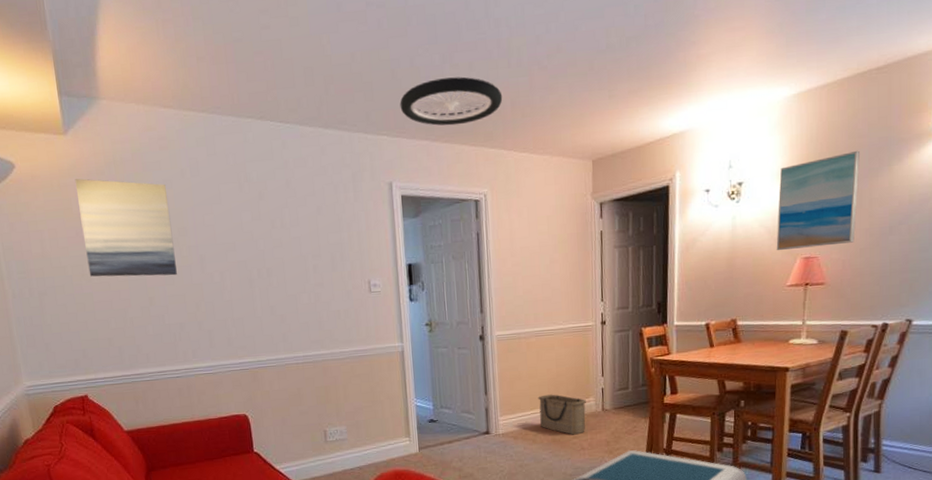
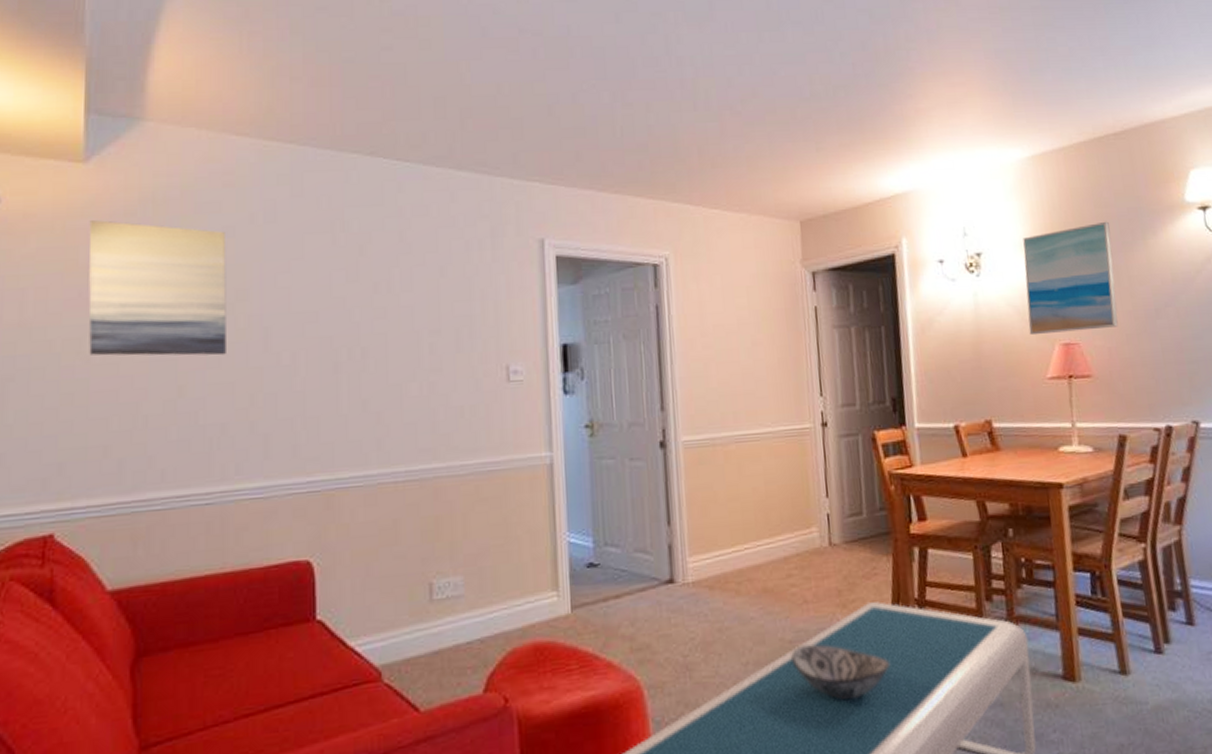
ceiling light: present [400,76,503,126] -> none [557,118,688,174]
basket: present [538,394,587,435] -> none [741,523,808,582]

